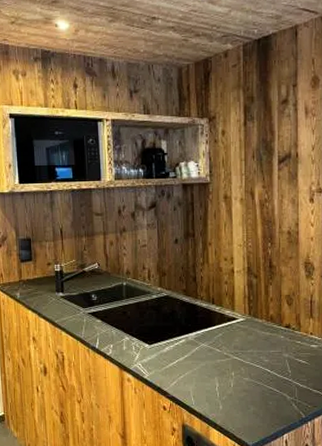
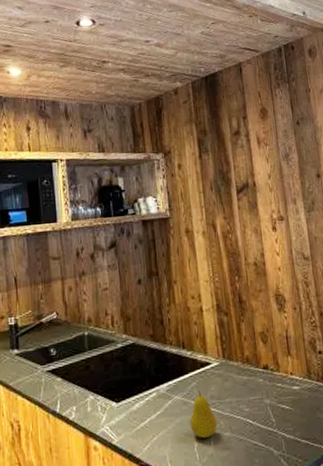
fruit: none [214,340,238,380] -> present [190,390,218,438]

